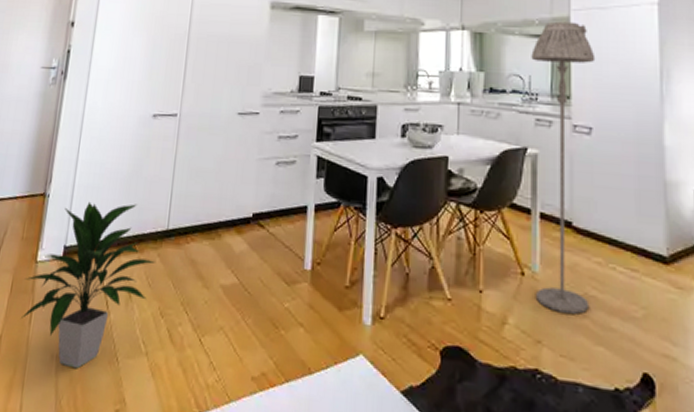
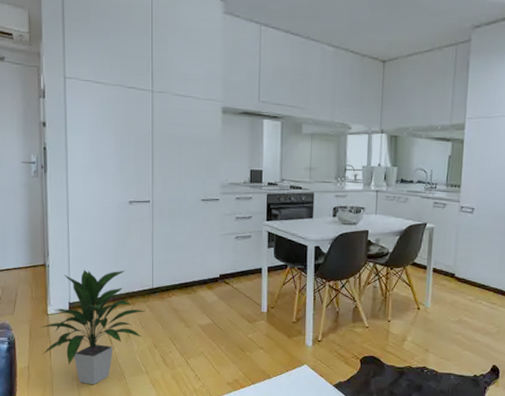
floor lamp: present [531,21,596,314] -> none [427,127,481,332]

